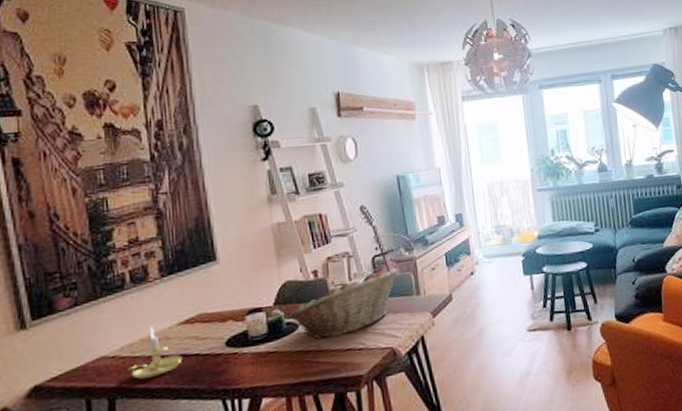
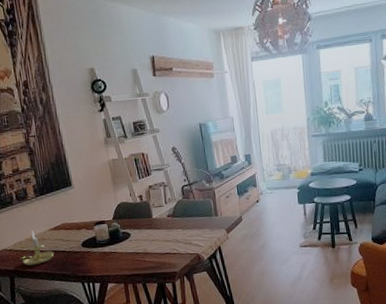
fruit basket: present [287,267,398,340] -> none [122,195,201,245]

